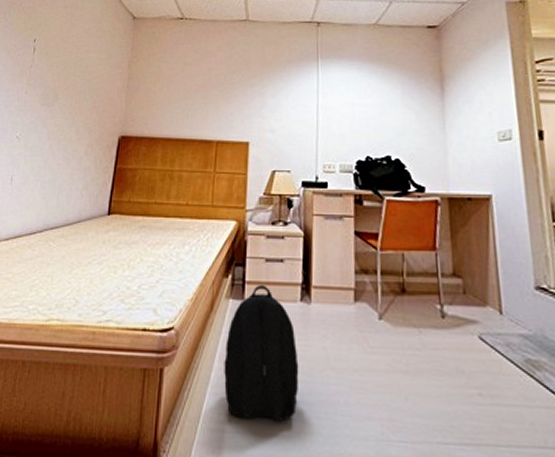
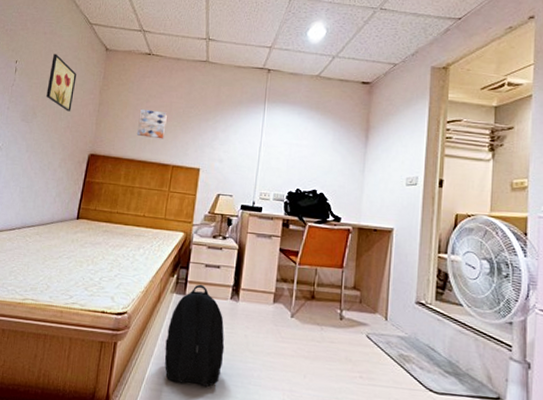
wall art: none [68,28,102,90] -> present [46,54,77,112]
wall art: none [172,79,206,112] -> present [136,108,167,139]

